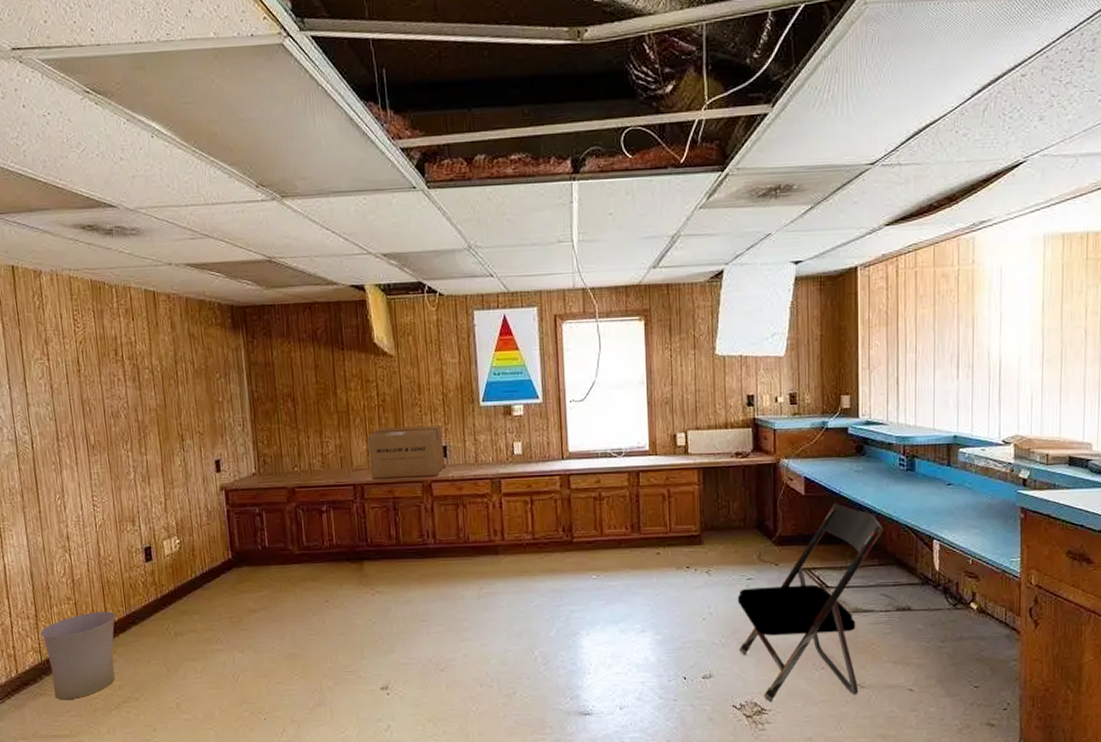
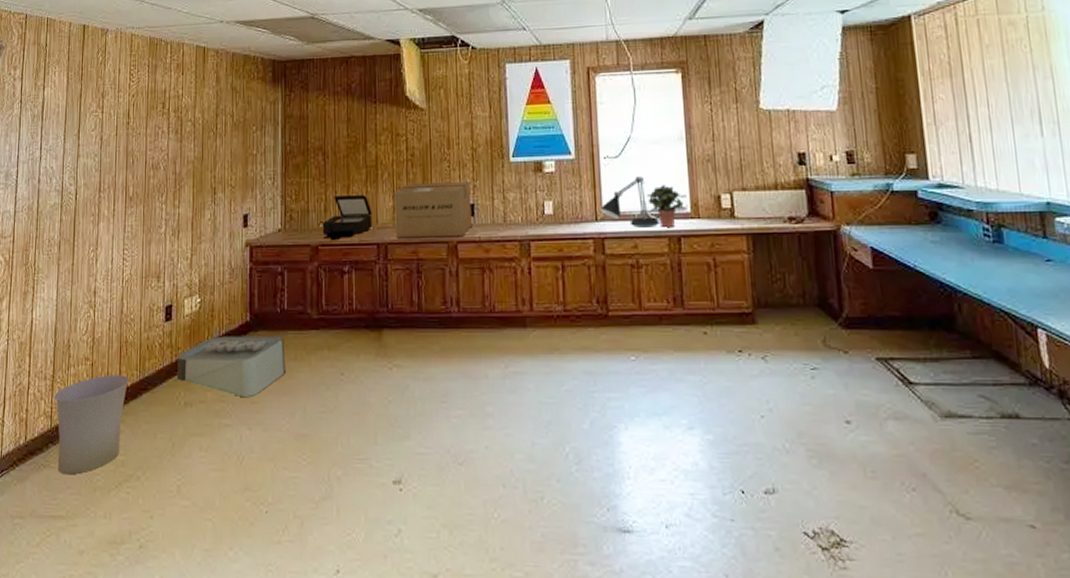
storage bin: none [163,566,272,626] -> present [178,329,285,398]
printer: none [297,439,348,483] -> present [322,195,372,241]
desk lamp: none [565,418,619,465] -> present [599,177,658,228]
potted plant: none [610,426,645,464] -> present [647,185,686,227]
folding chair: present [737,502,884,702] -> none [801,278,973,530]

